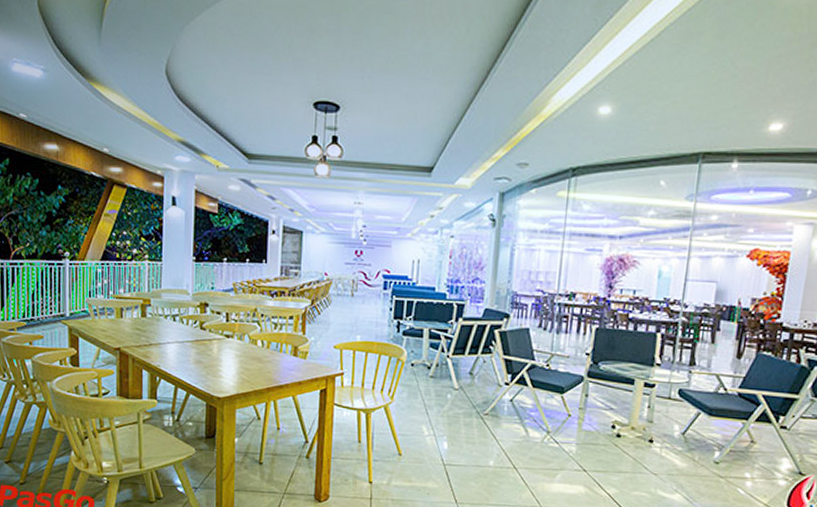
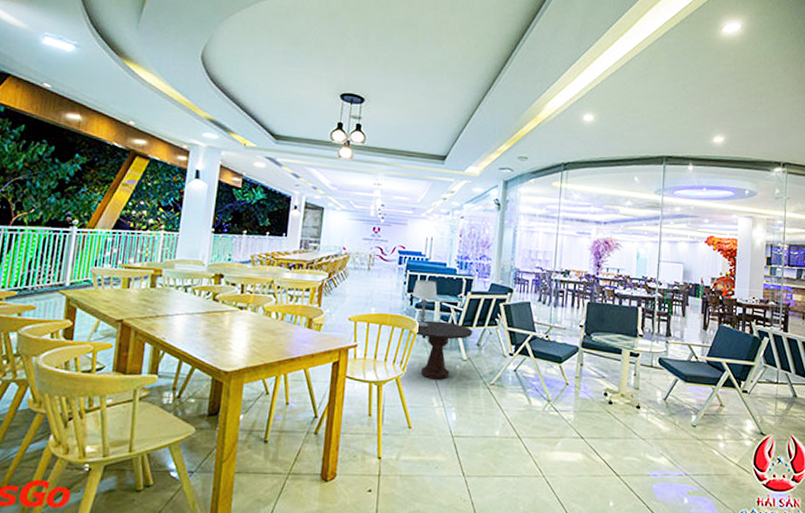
table lamp: none [399,305,426,356] -> present [412,280,438,328]
side table: none [403,348,465,409] -> present [415,320,473,381]

